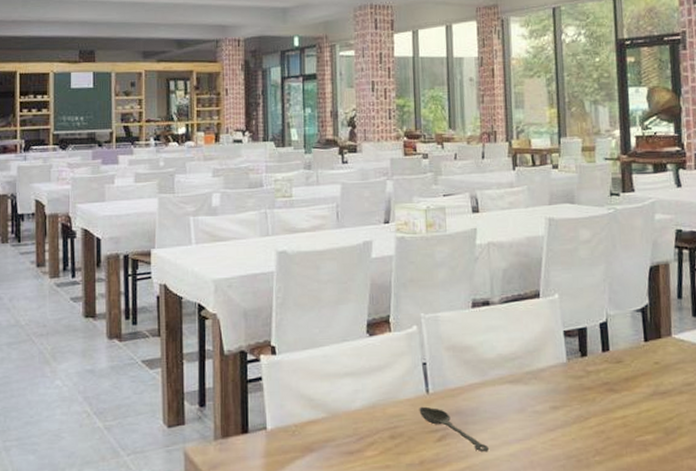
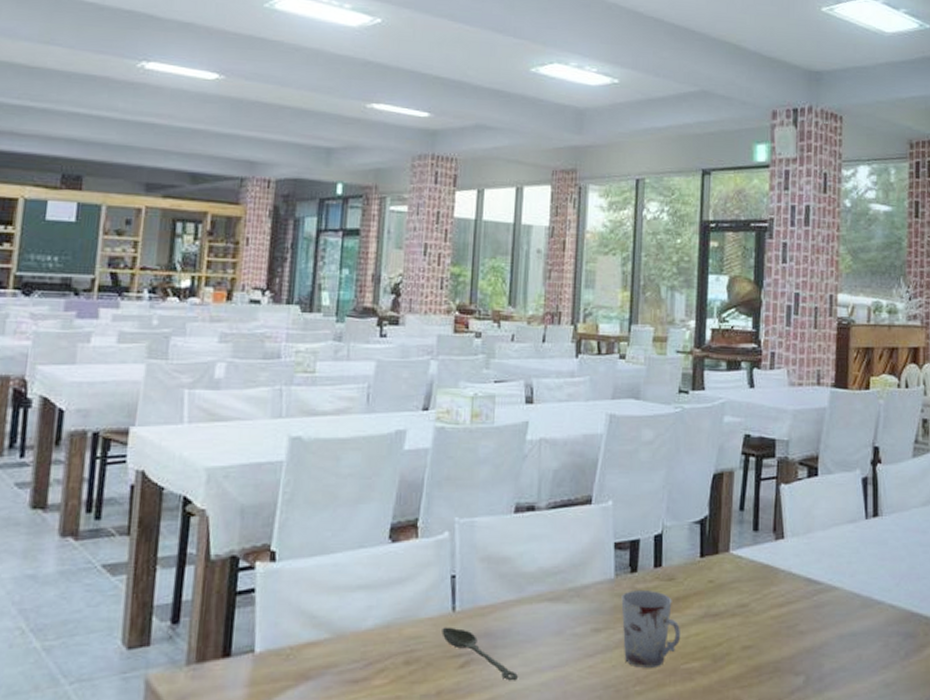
cup: none [575,371,633,440] -> present [621,589,681,668]

